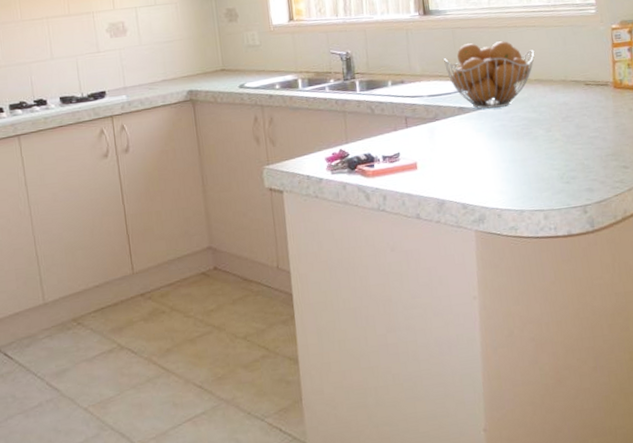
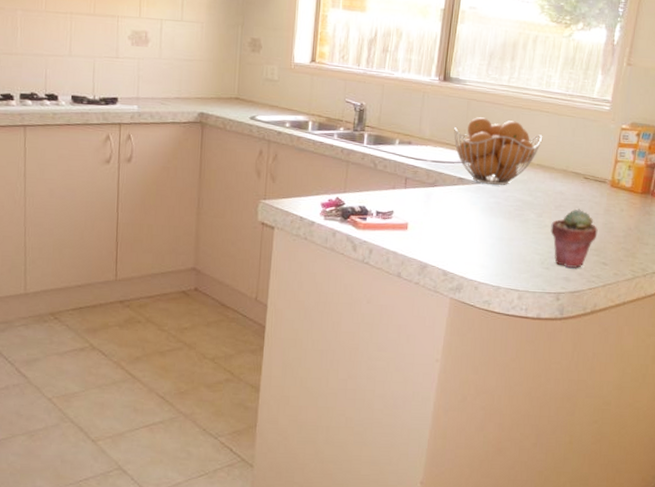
potted succulent: none [562,116,612,178] -> present [550,209,598,268]

